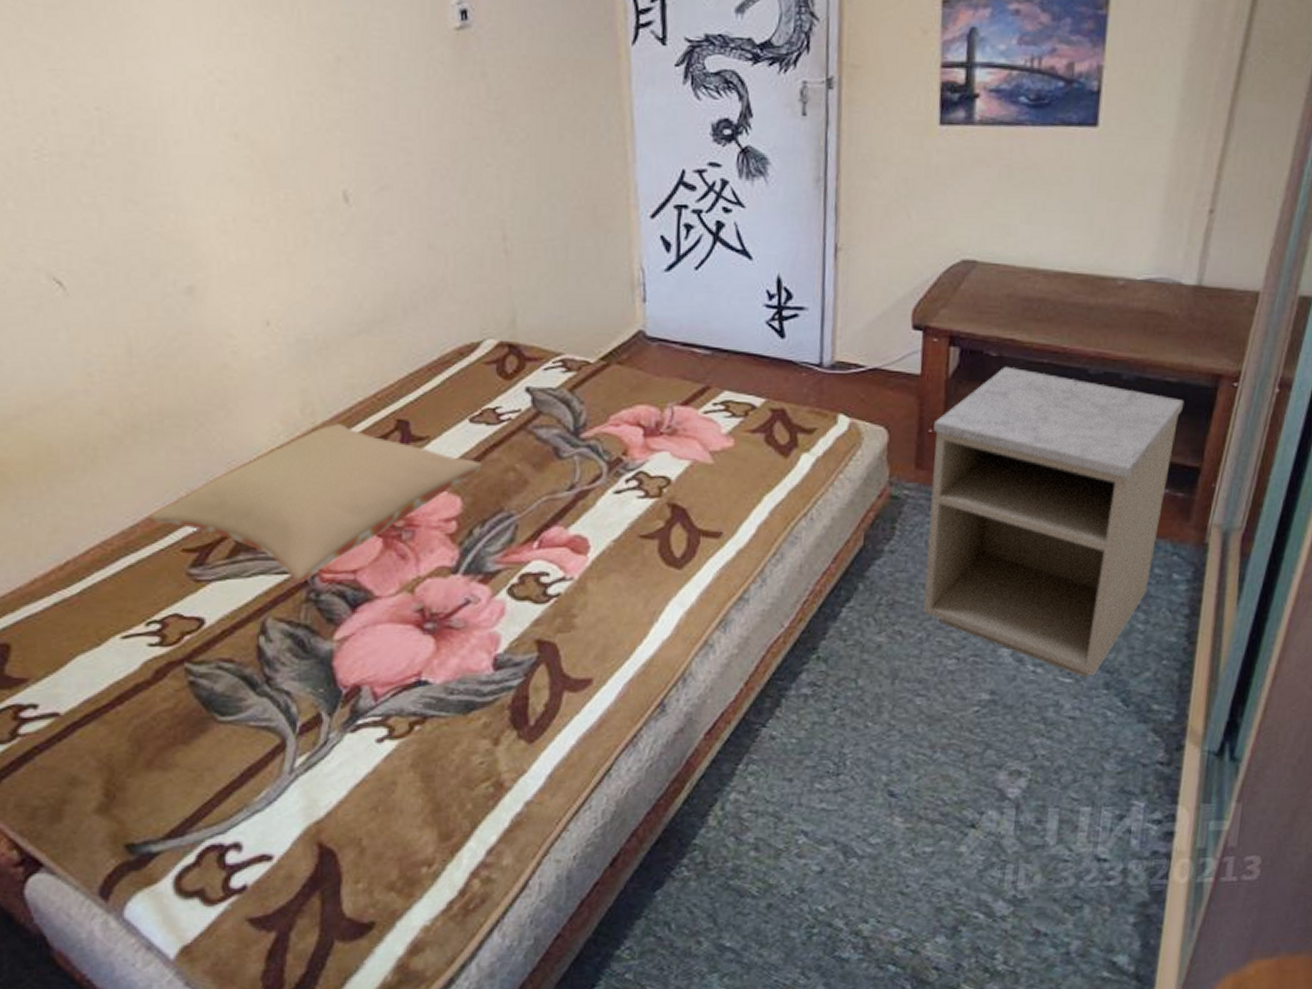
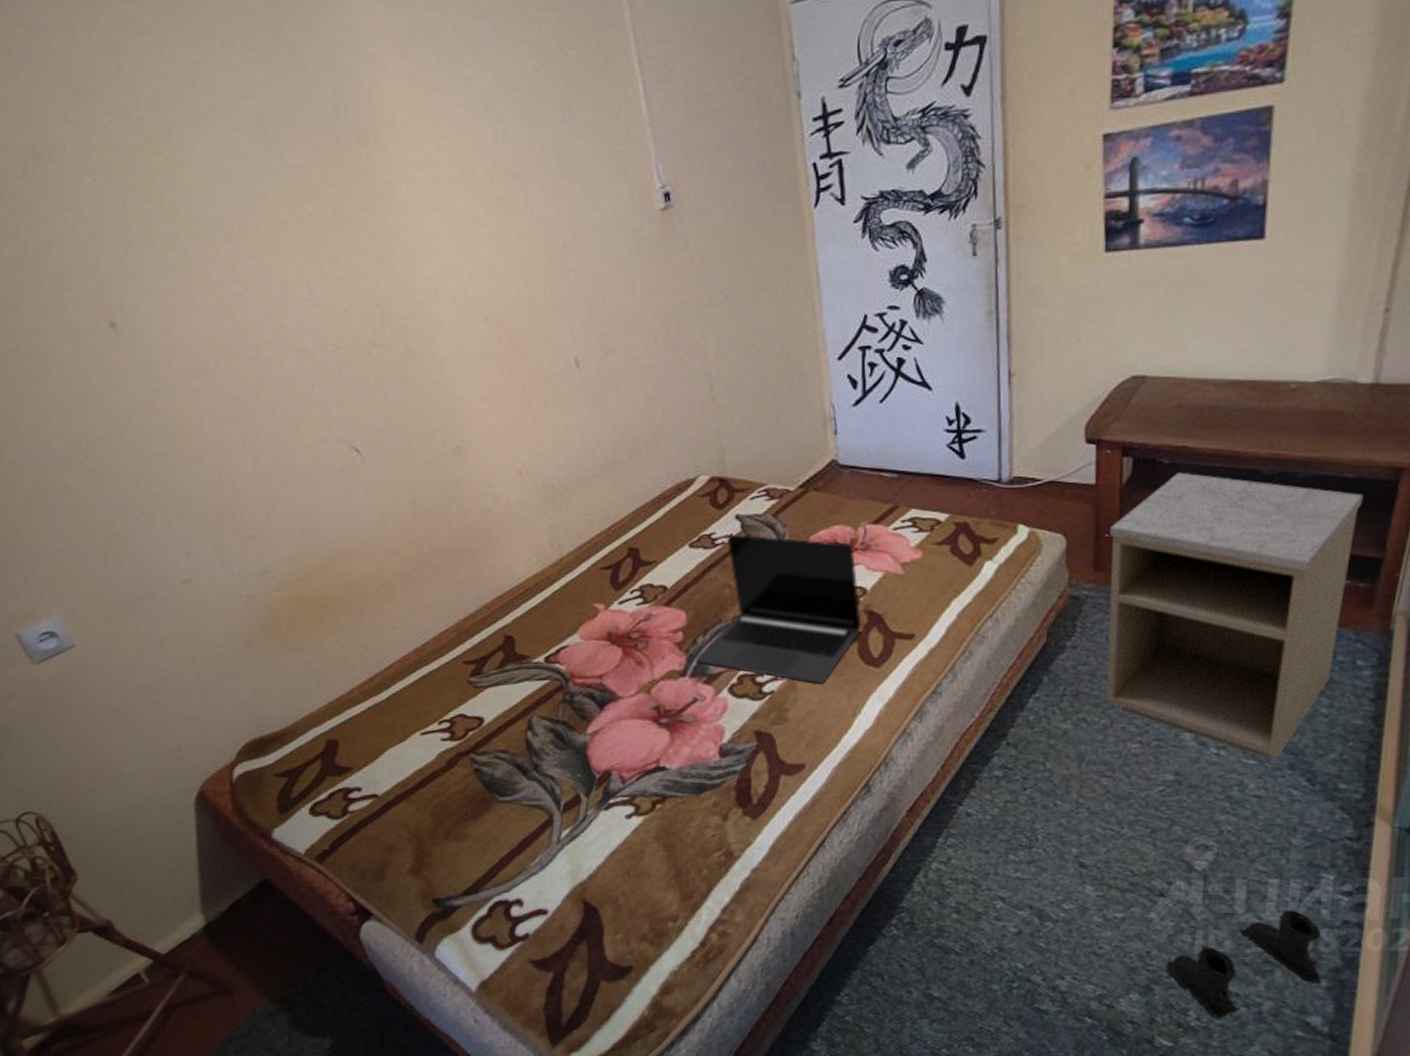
pillow: present [150,424,482,581] -> none [437,554,702,686]
laptop: none [470,409,664,586] -> present [696,533,862,684]
boots: none [974,840,1131,962] -> present [1165,910,1321,1019]

